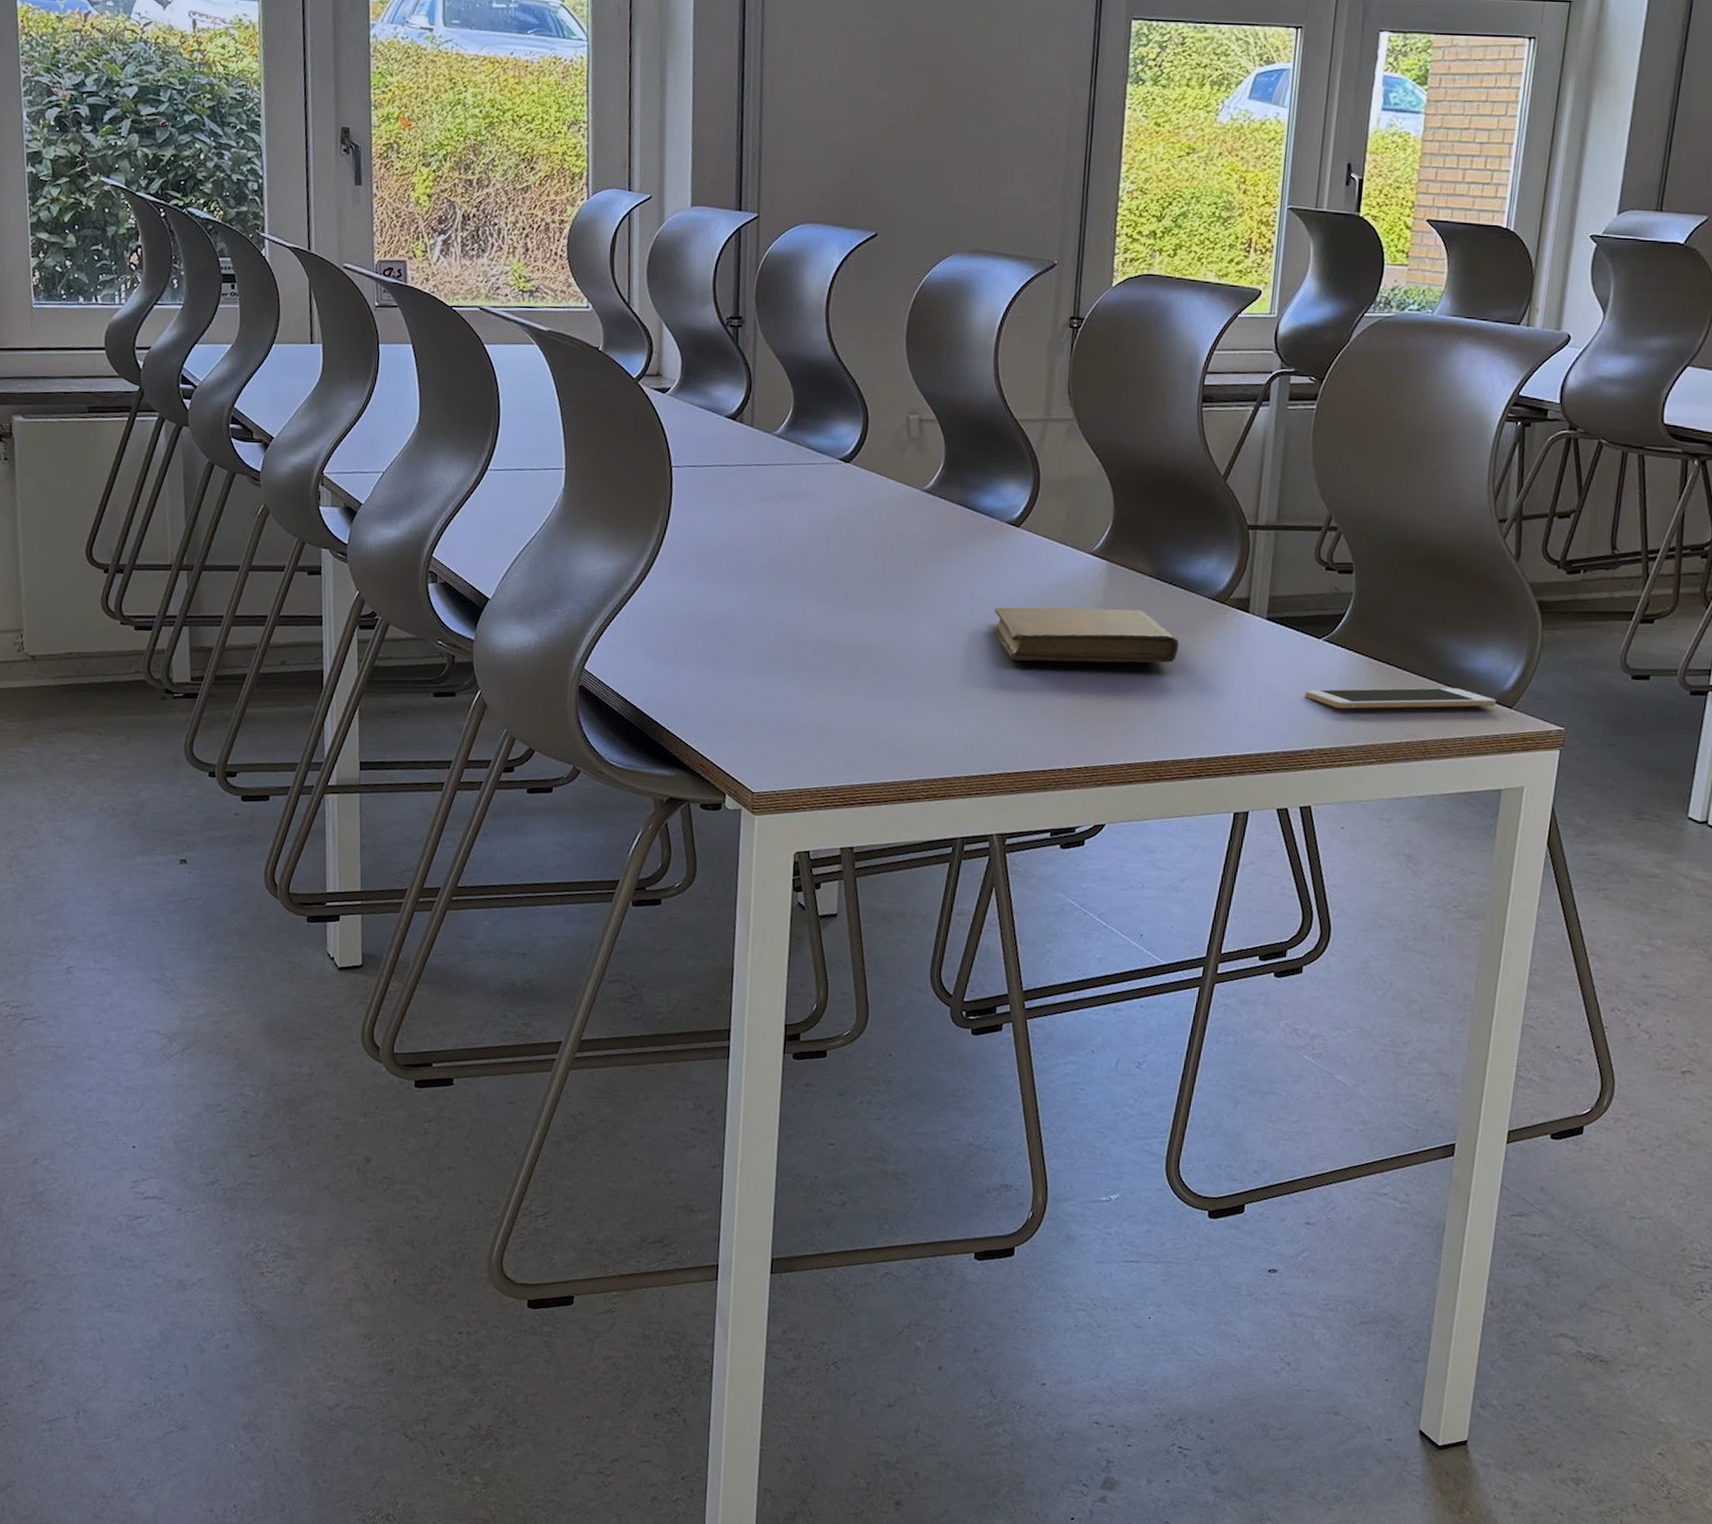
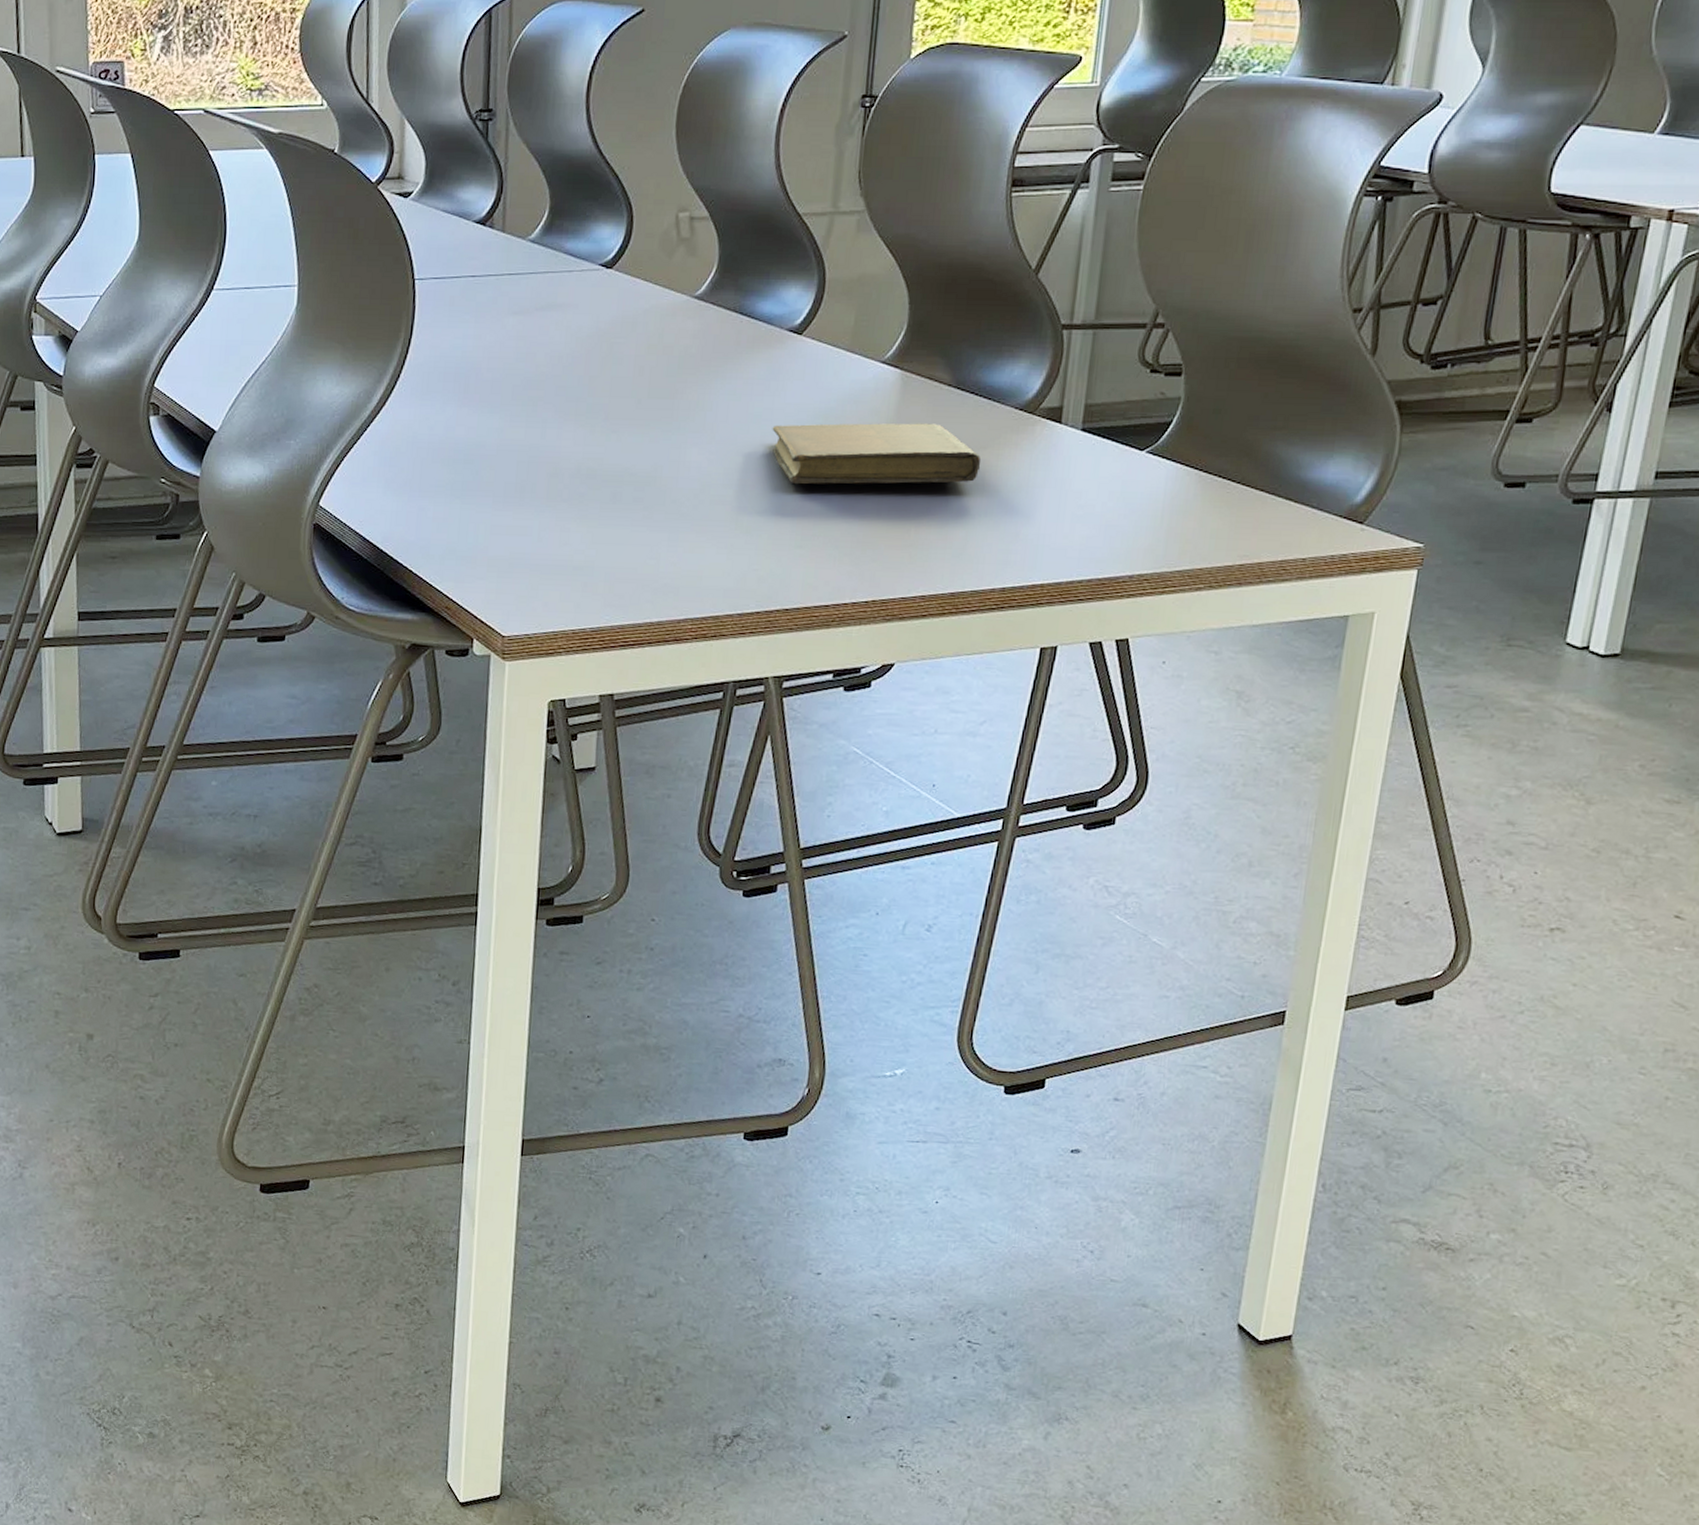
cell phone: present [1305,687,1497,709] -> none [1123,502,1346,529]

